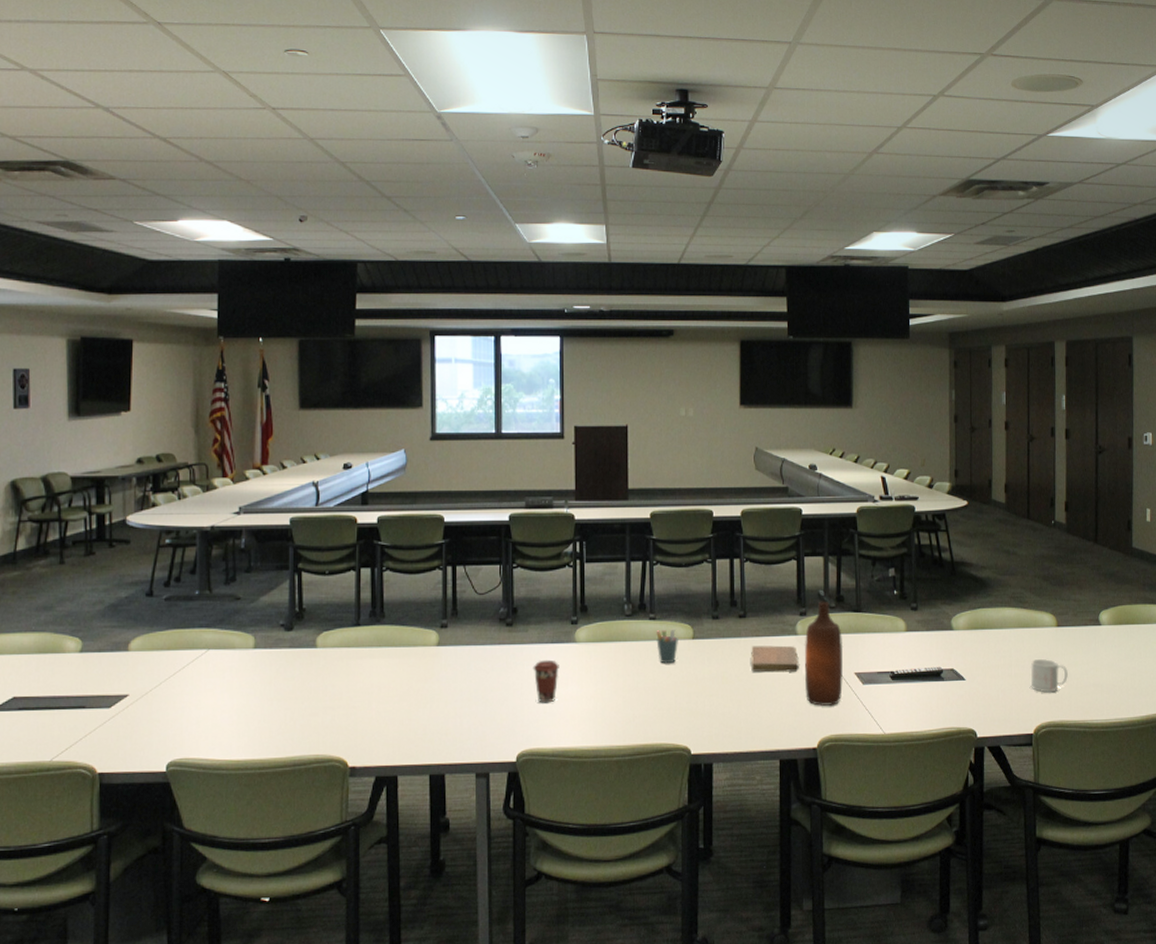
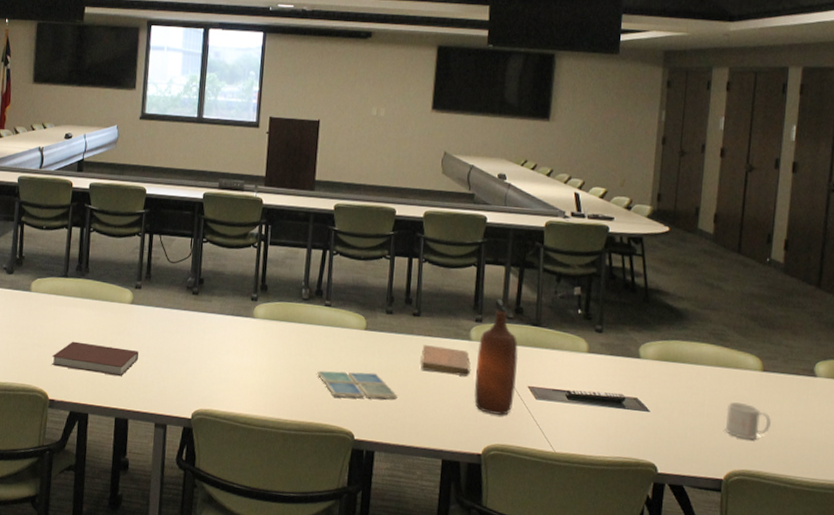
notebook: none [349,696,452,729] -> present [52,341,139,376]
coffee cup: present [533,659,559,703] -> none [213,329,237,370]
drink coaster: none [647,682,731,714] -> present [317,370,398,399]
pen holder: present [656,629,678,664] -> none [329,317,351,351]

